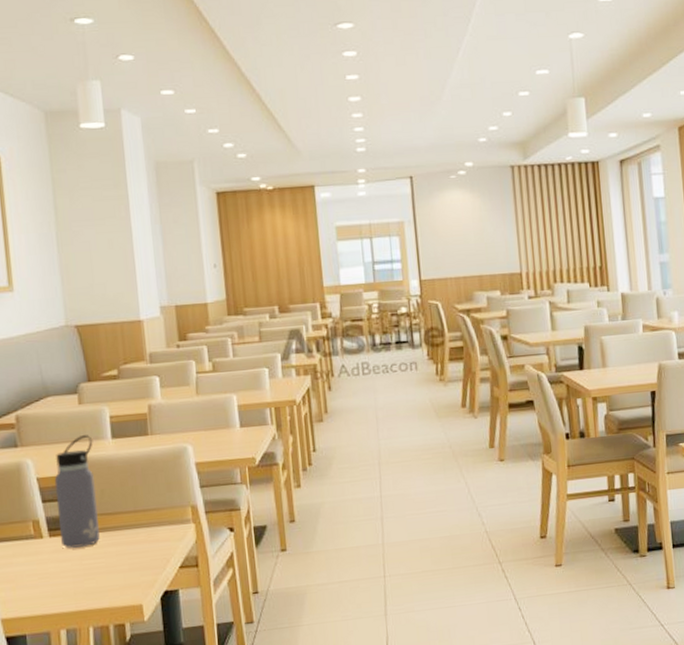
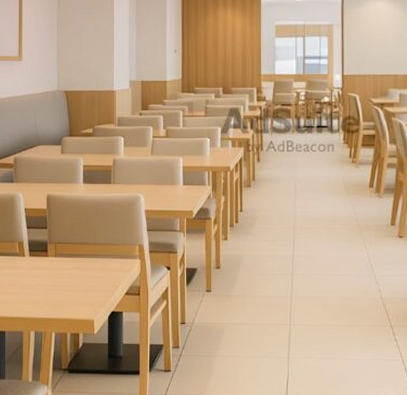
water bottle: present [54,435,100,548] -> none [37,178,69,267]

